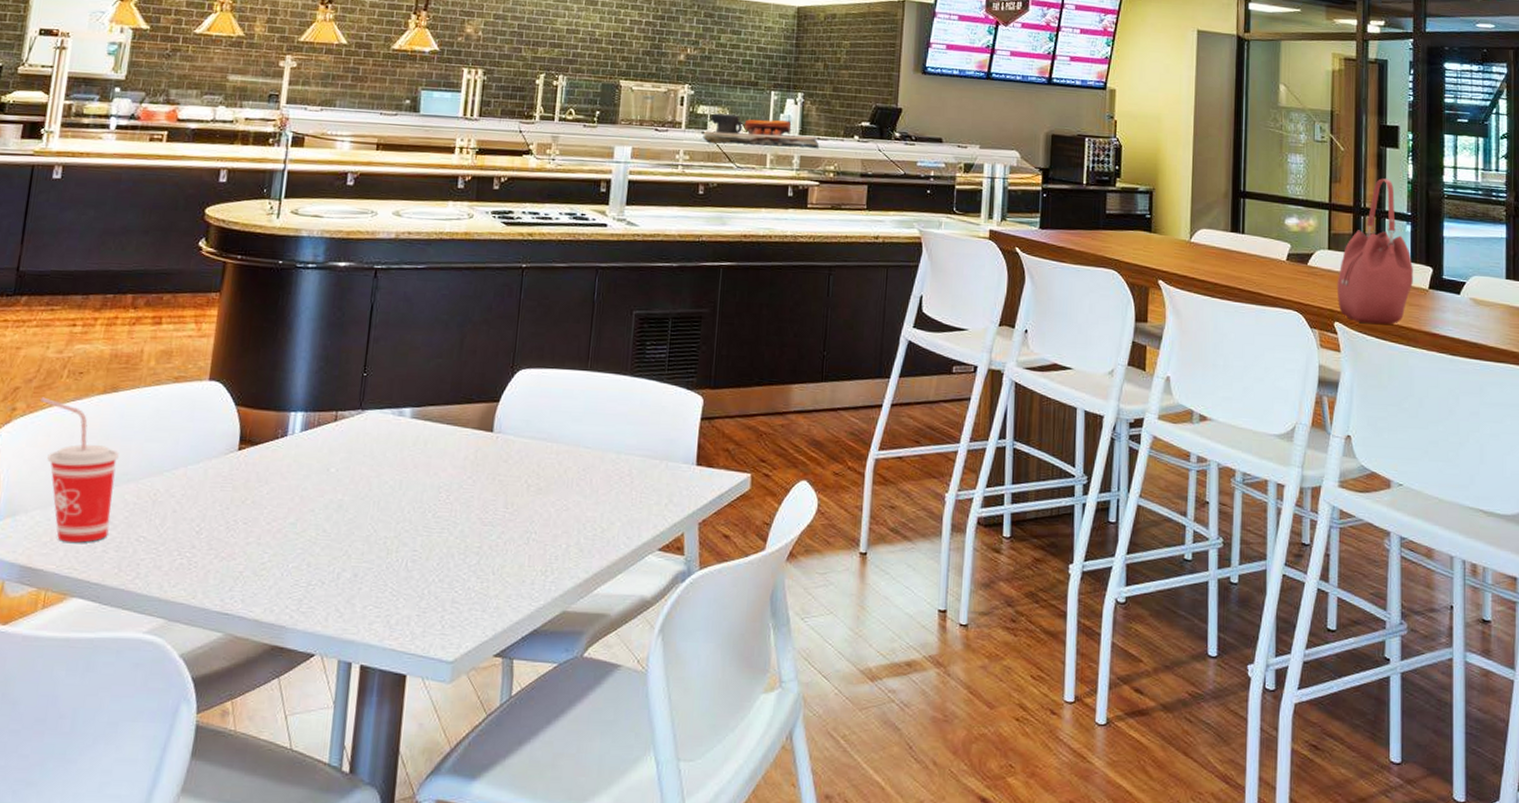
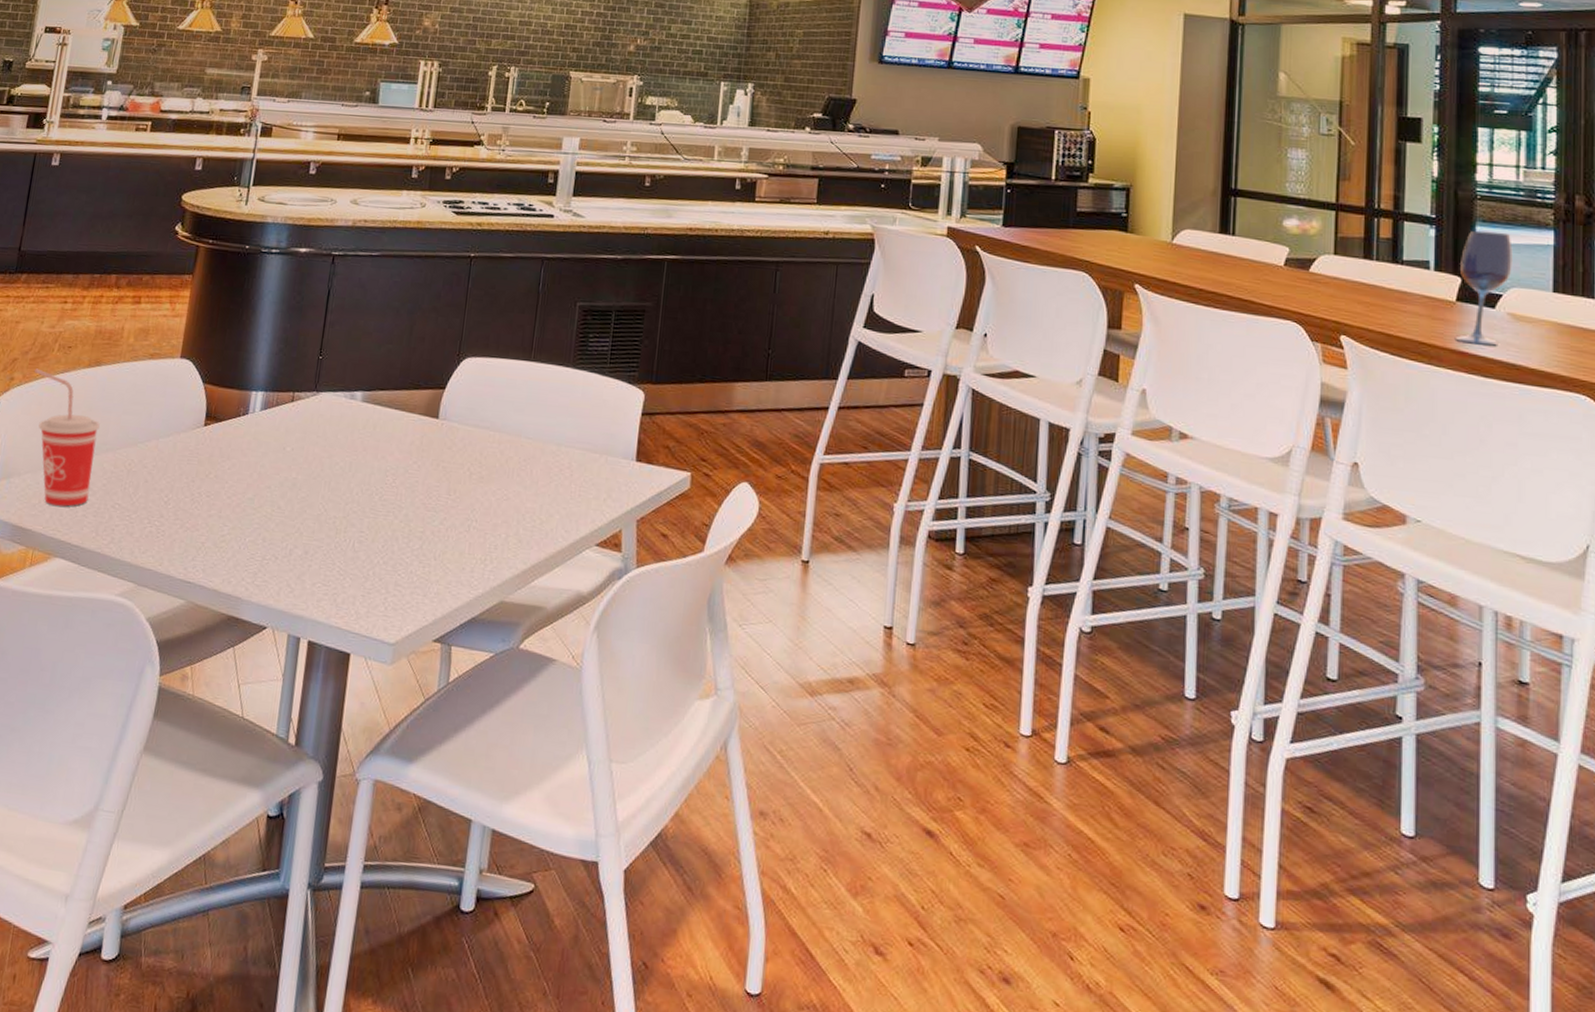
food platter: present [702,113,820,149] -> none [650,104,769,141]
handbag: present [1337,178,1413,325] -> none [1343,176,1437,341]
wineglass: none [1428,225,1473,328] -> present [1454,230,1513,346]

